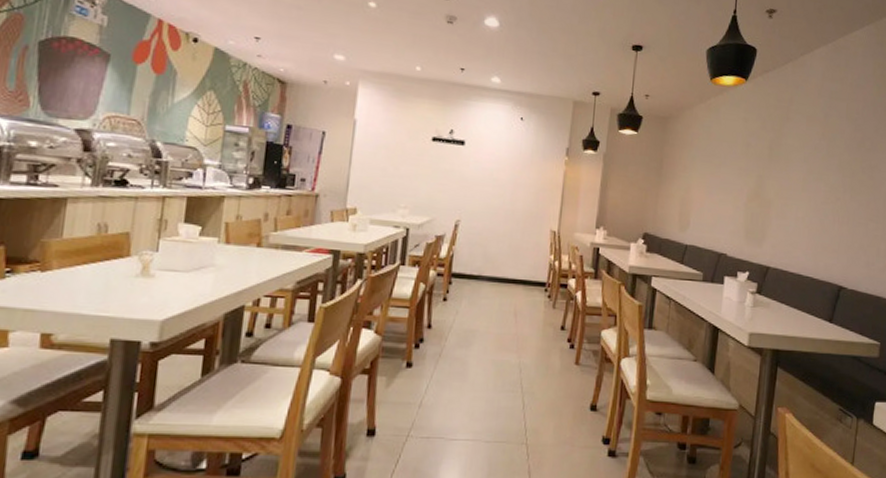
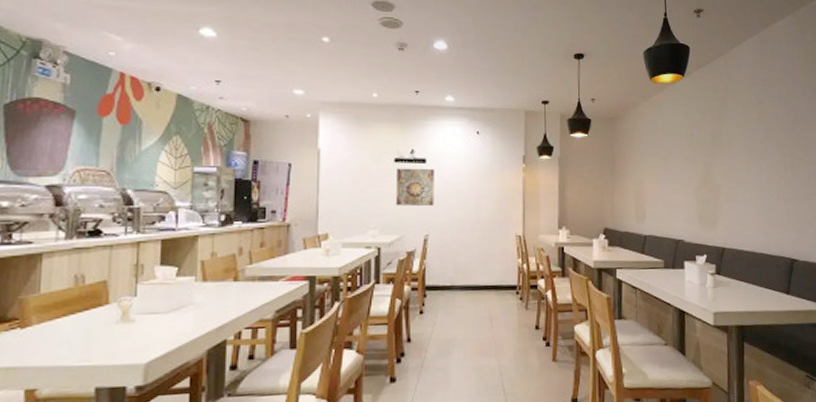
wall art: none [429,147,472,190] -> present [395,168,434,206]

